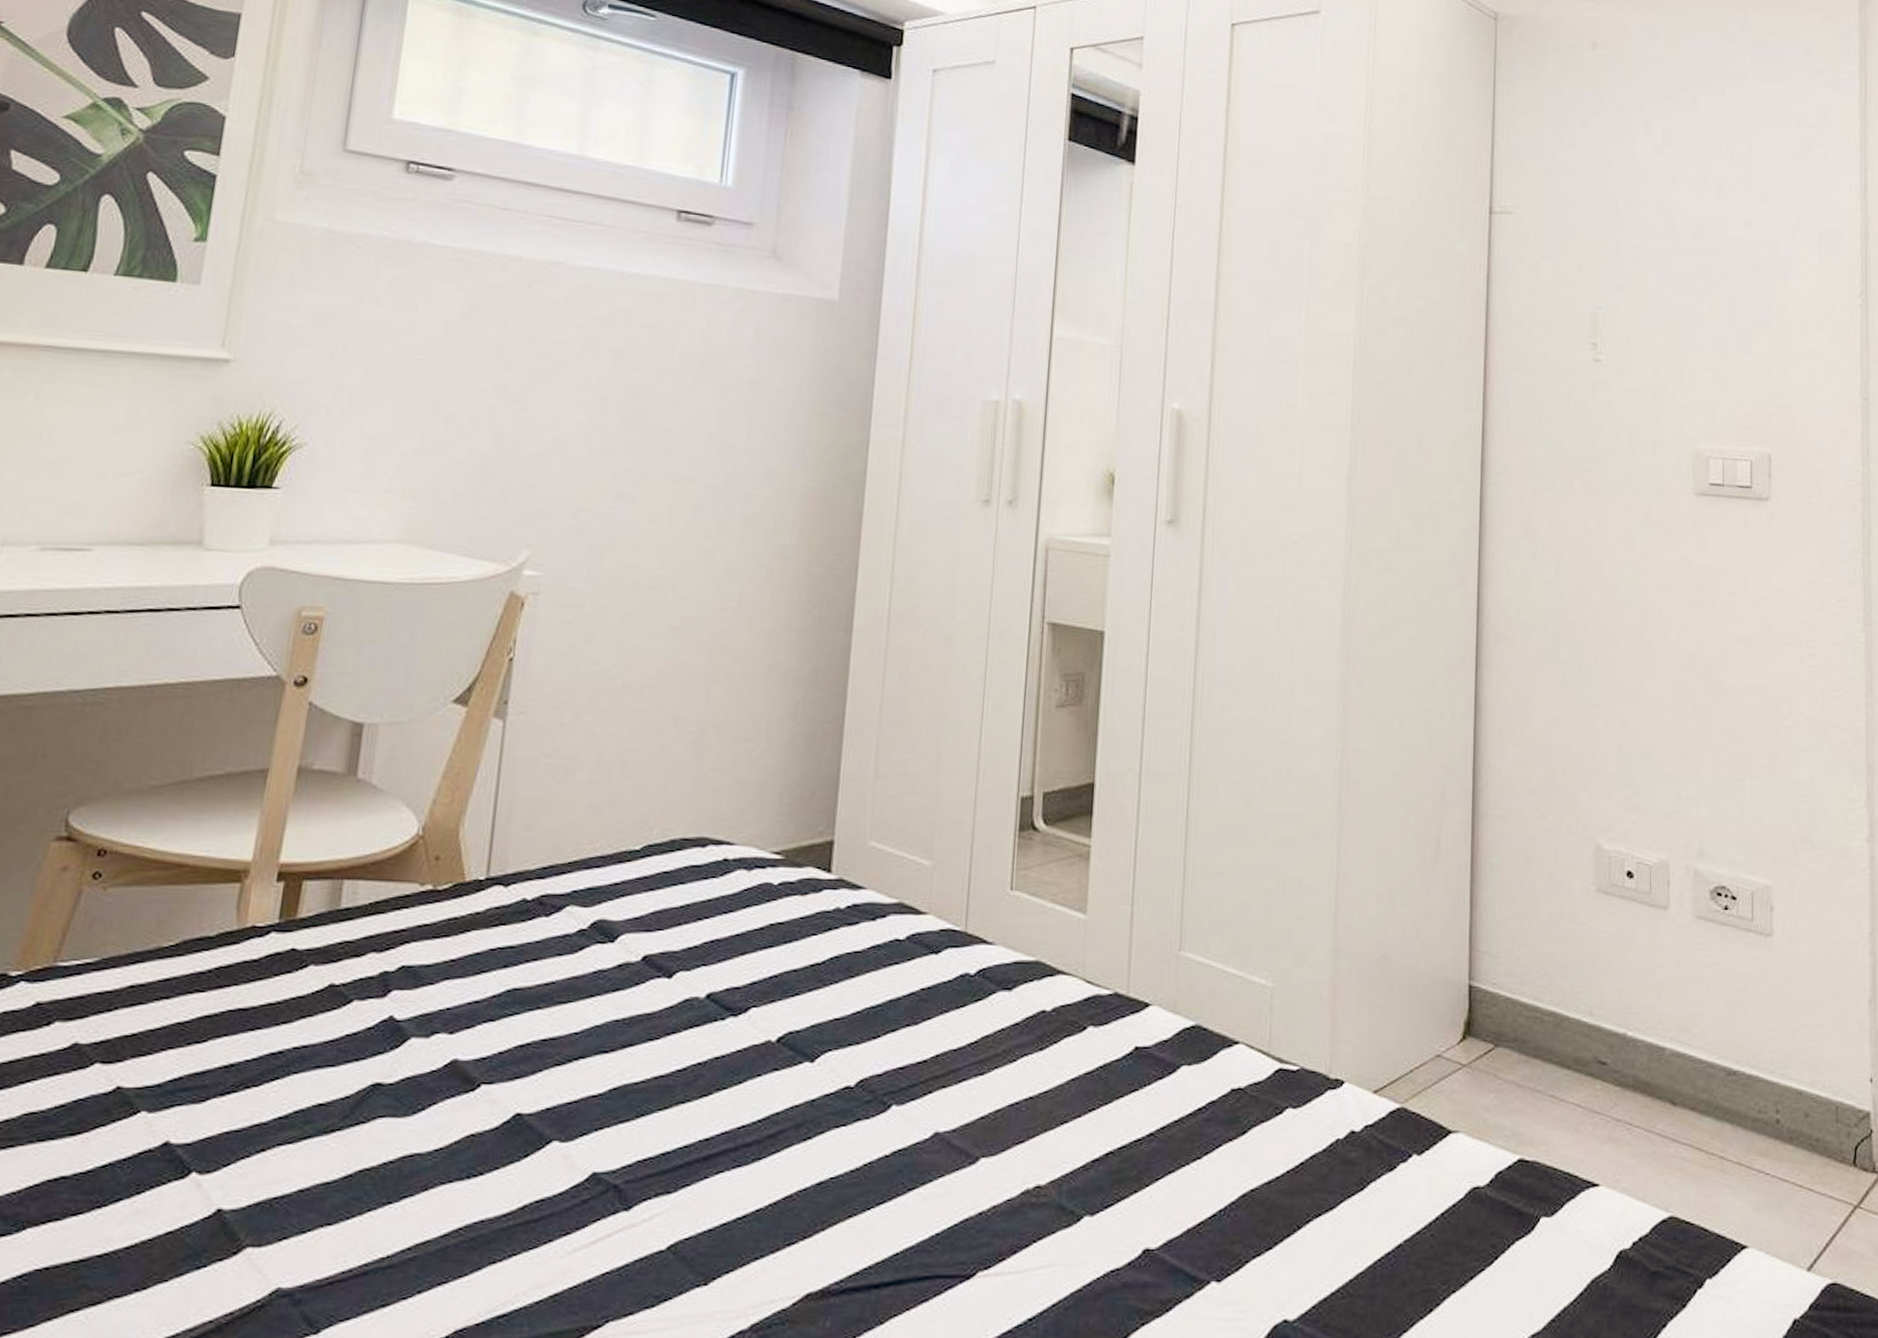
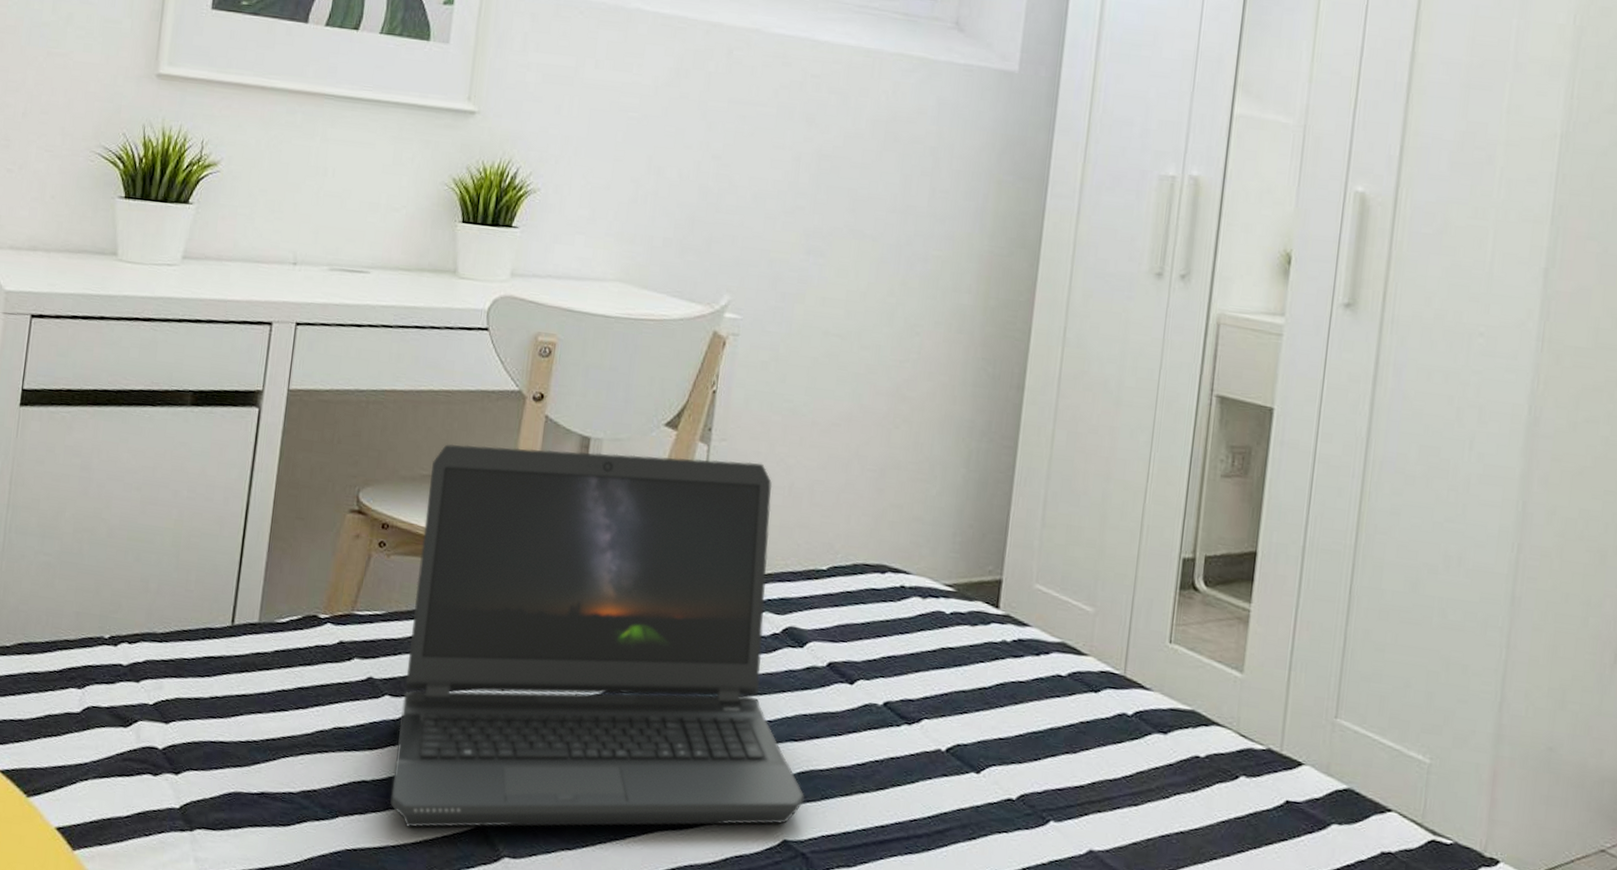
laptop computer: none [97,735,617,1228] -> present [390,443,805,828]

